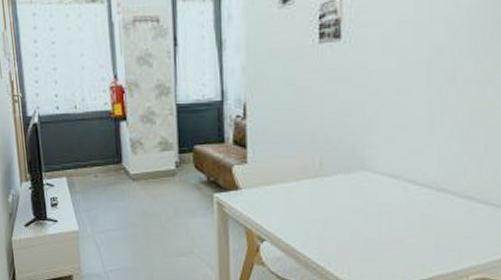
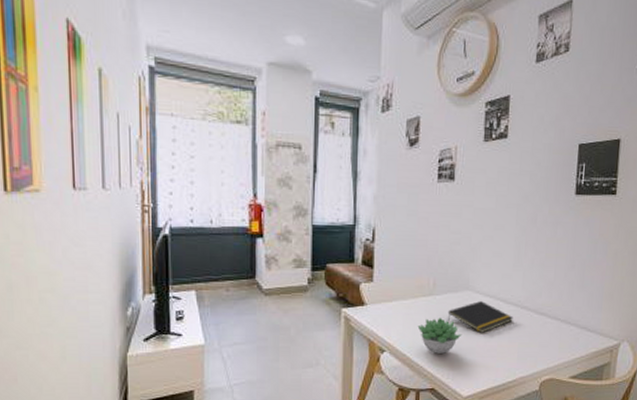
succulent plant: none [302,202,359,244] -> present [417,317,462,353]
notepad: none [339,183,427,221] -> present [447,301,513,333]

